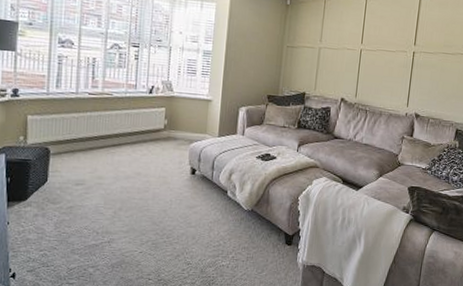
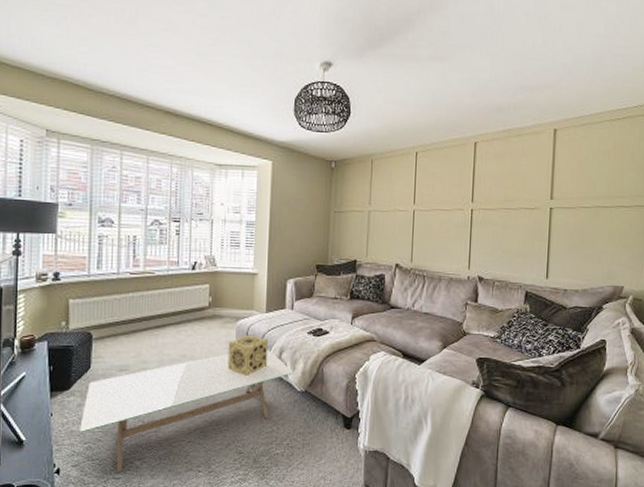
coffee table: none [34,170,242,278] -> present [78,349,293,472]
decorative box: none [179,156,220,195] -> present [227,335,269,377]

